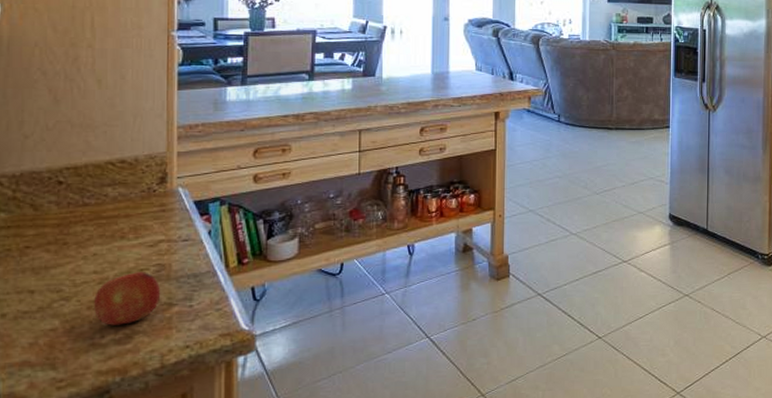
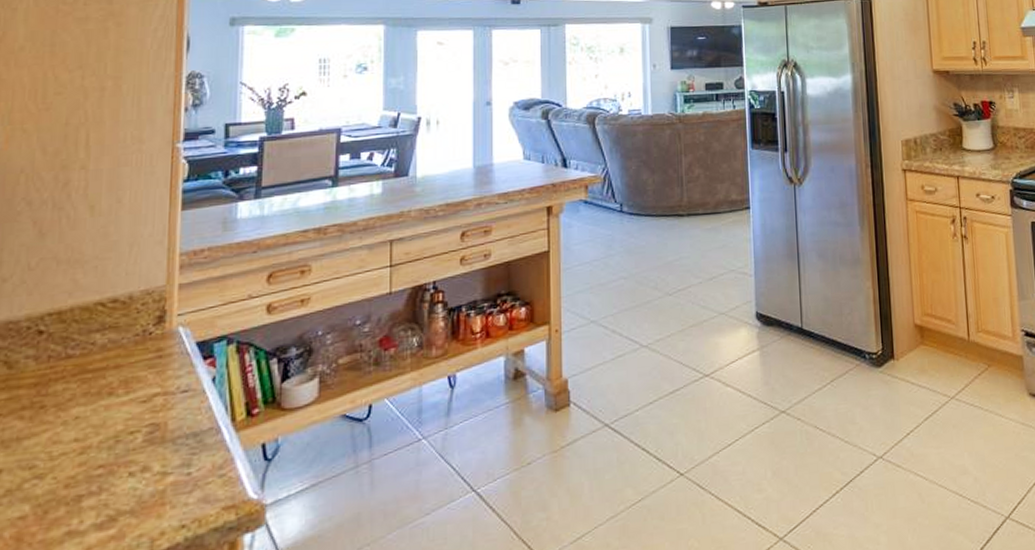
fruit: present [94,272,161,326] -> none [72,434,154,507]

